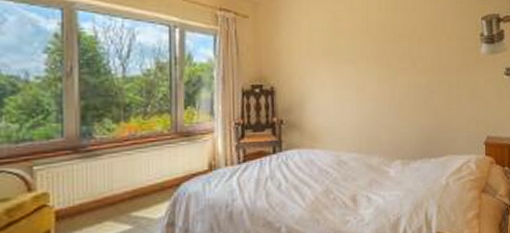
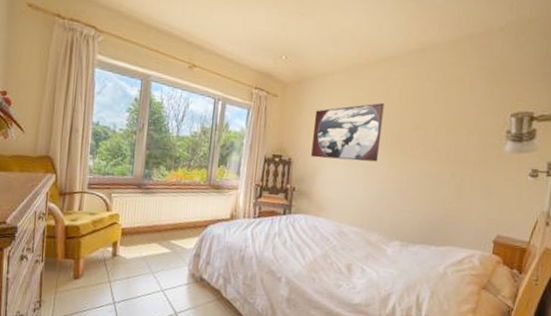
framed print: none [294,15,367,83] -> present [311,102,385,162]

